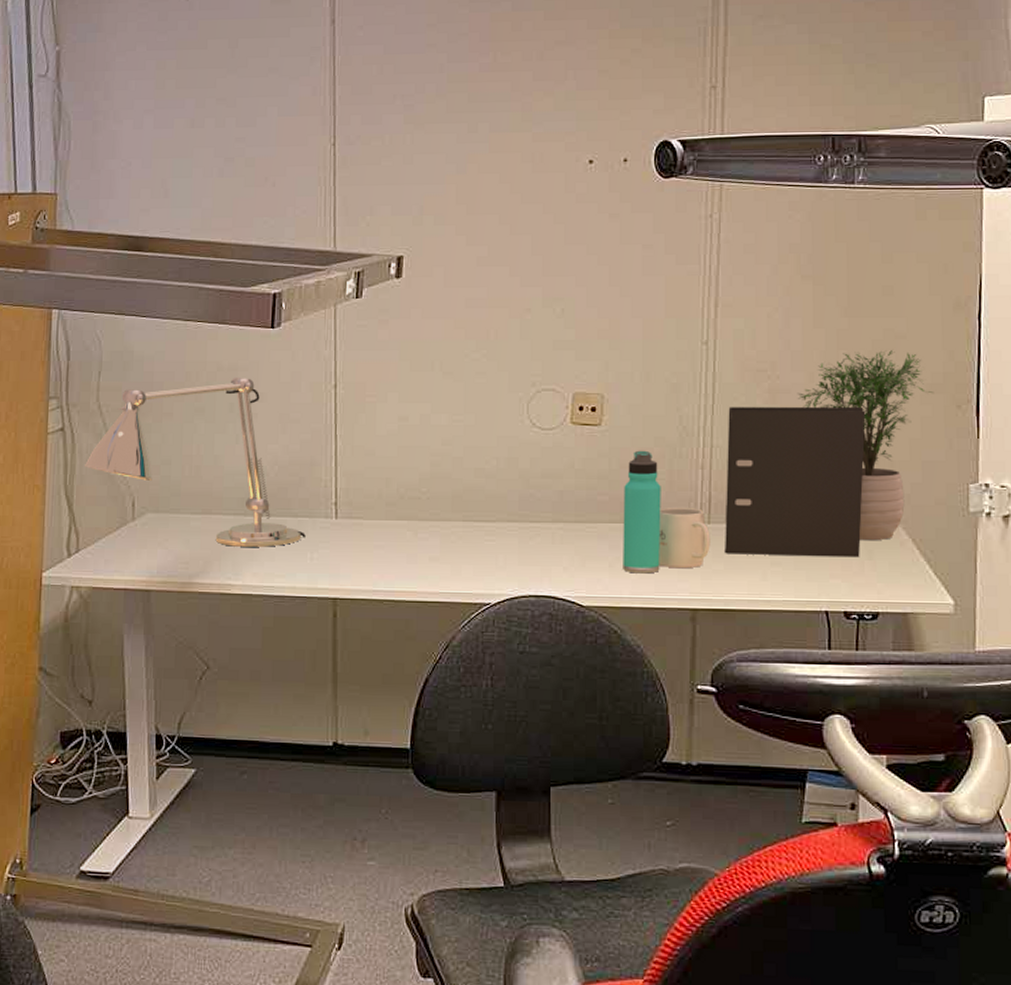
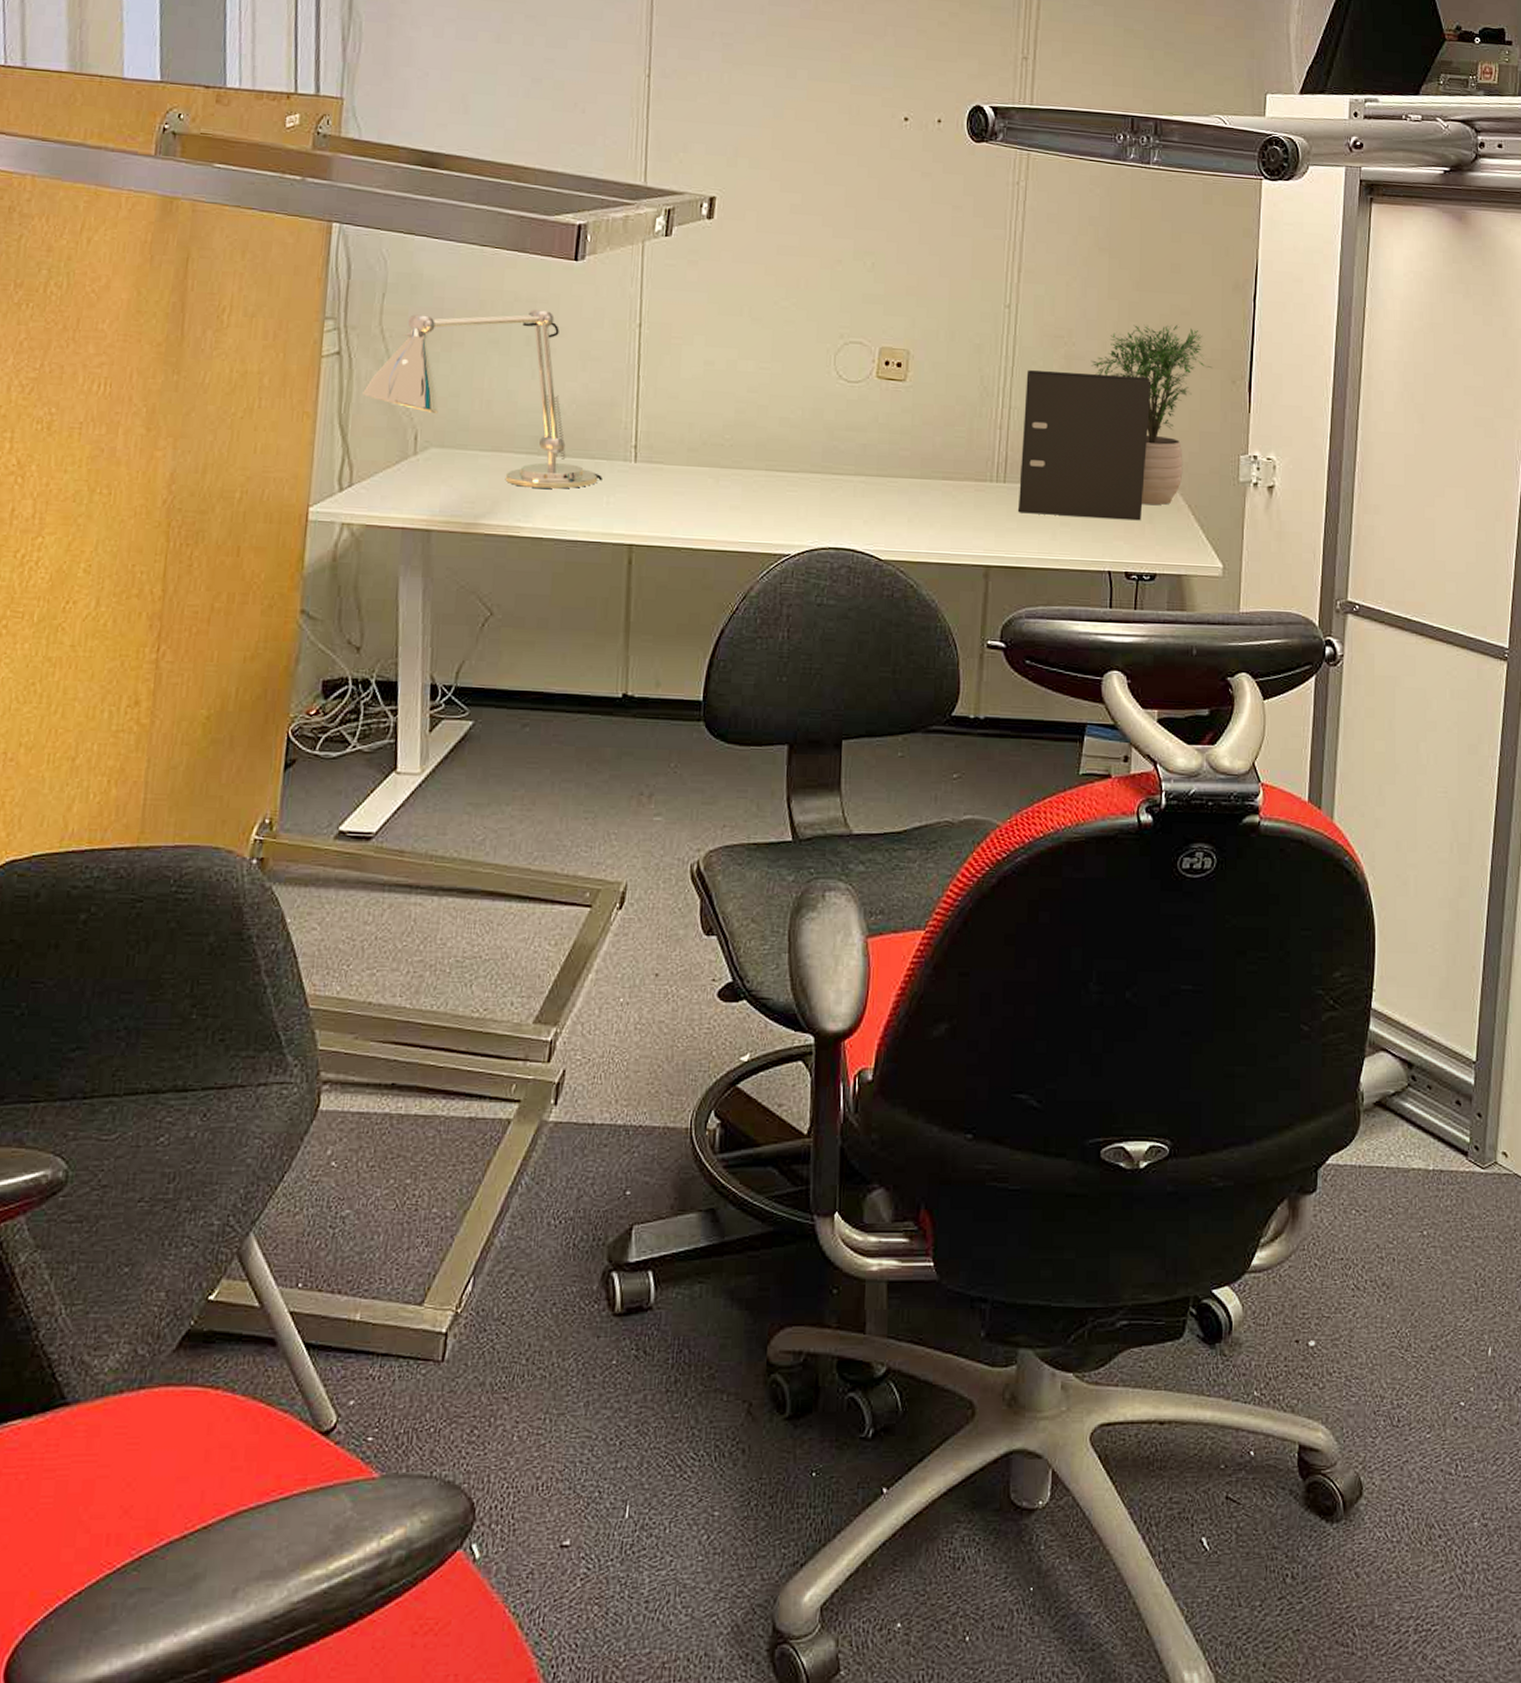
thermos bottle: present [623,450,661,574] -> none [921,407,961,530]
mug: present [658,506,710,569] -> none [955,465,1005,526]

